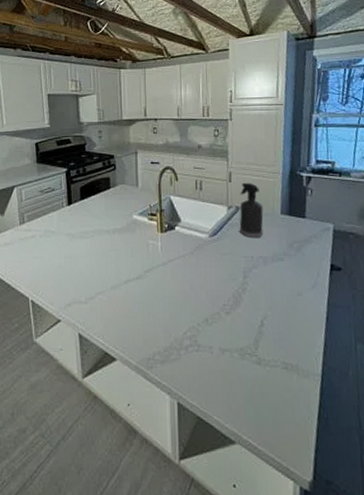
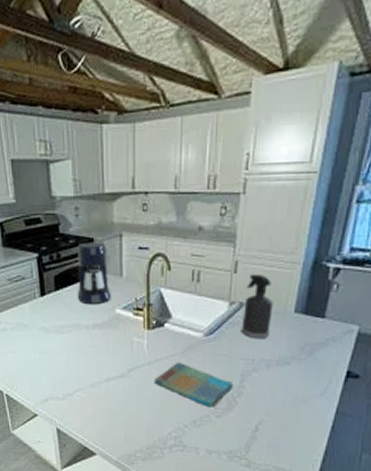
coffee maker: none [99,158,129,211] -> present [77,242,111,304]
dish towel: none [169,261,238,305] -> present [155,361,234,408]

